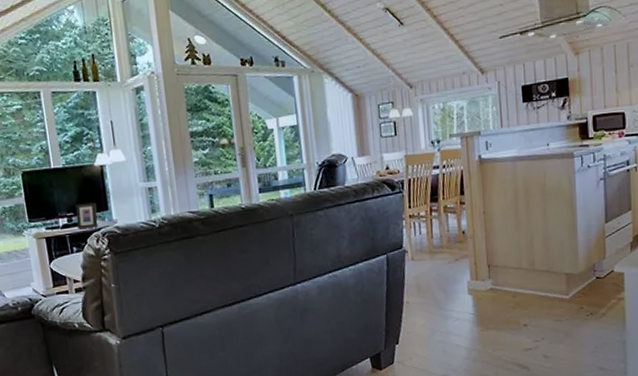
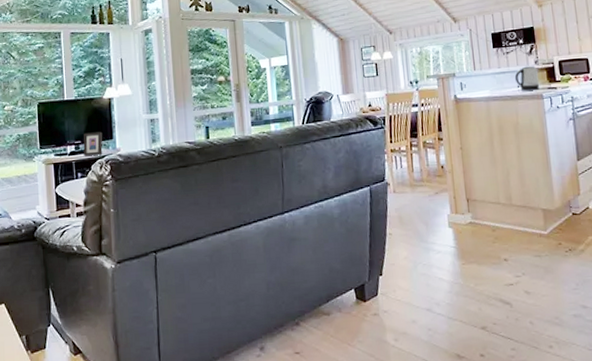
kettle: none [544,121,571,150] -> present [514,66,540,92]

